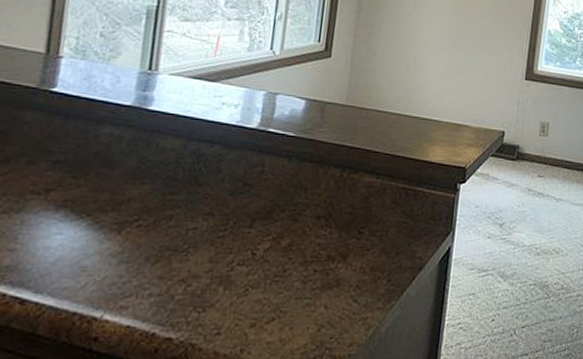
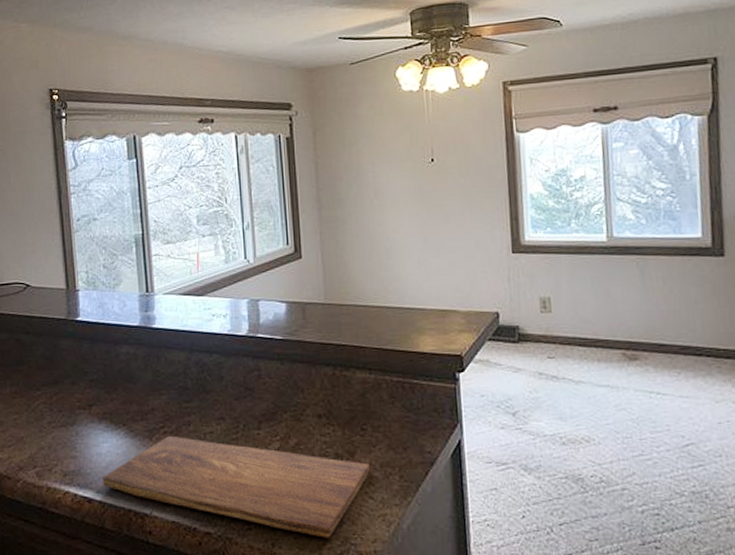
cutting board: none [45,230,360,343] -> present [103,435,370,538]

